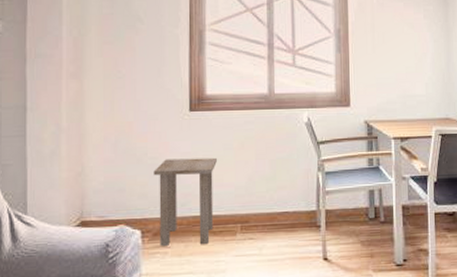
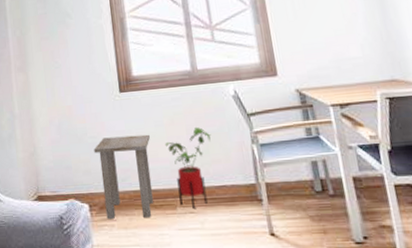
house plant: none [231,152,280,236] -> present [164,126,211,210]

